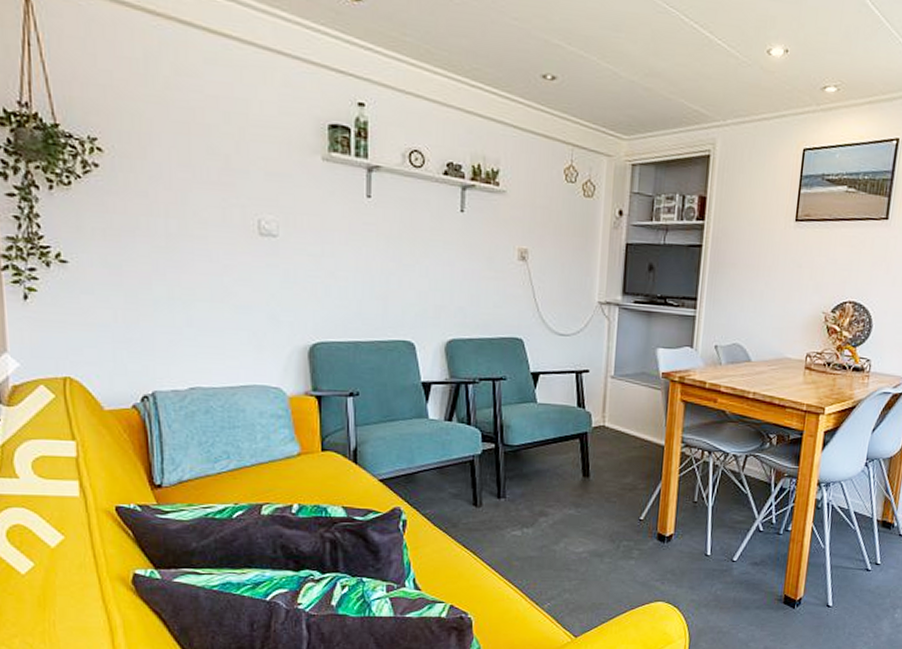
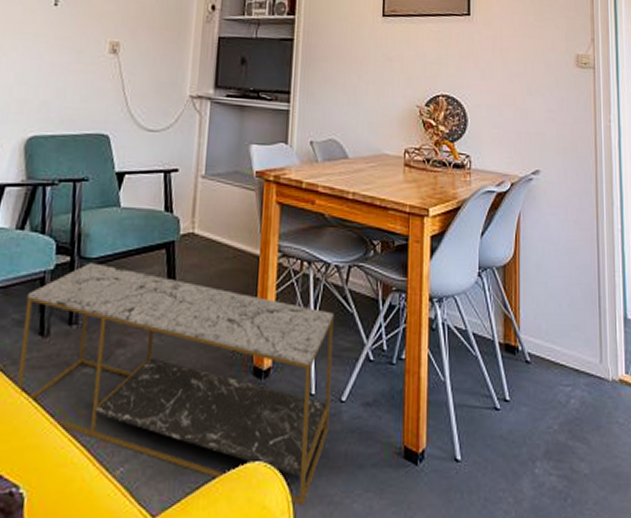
coffee table: none [459,449,730,633] -> present [18,263,334,506]

